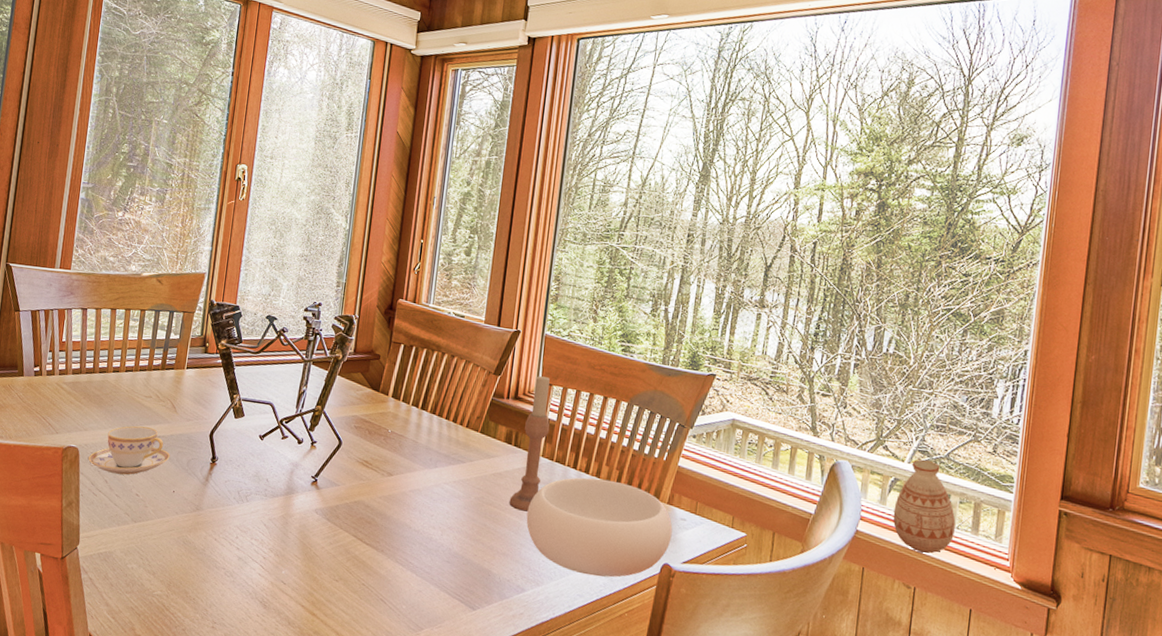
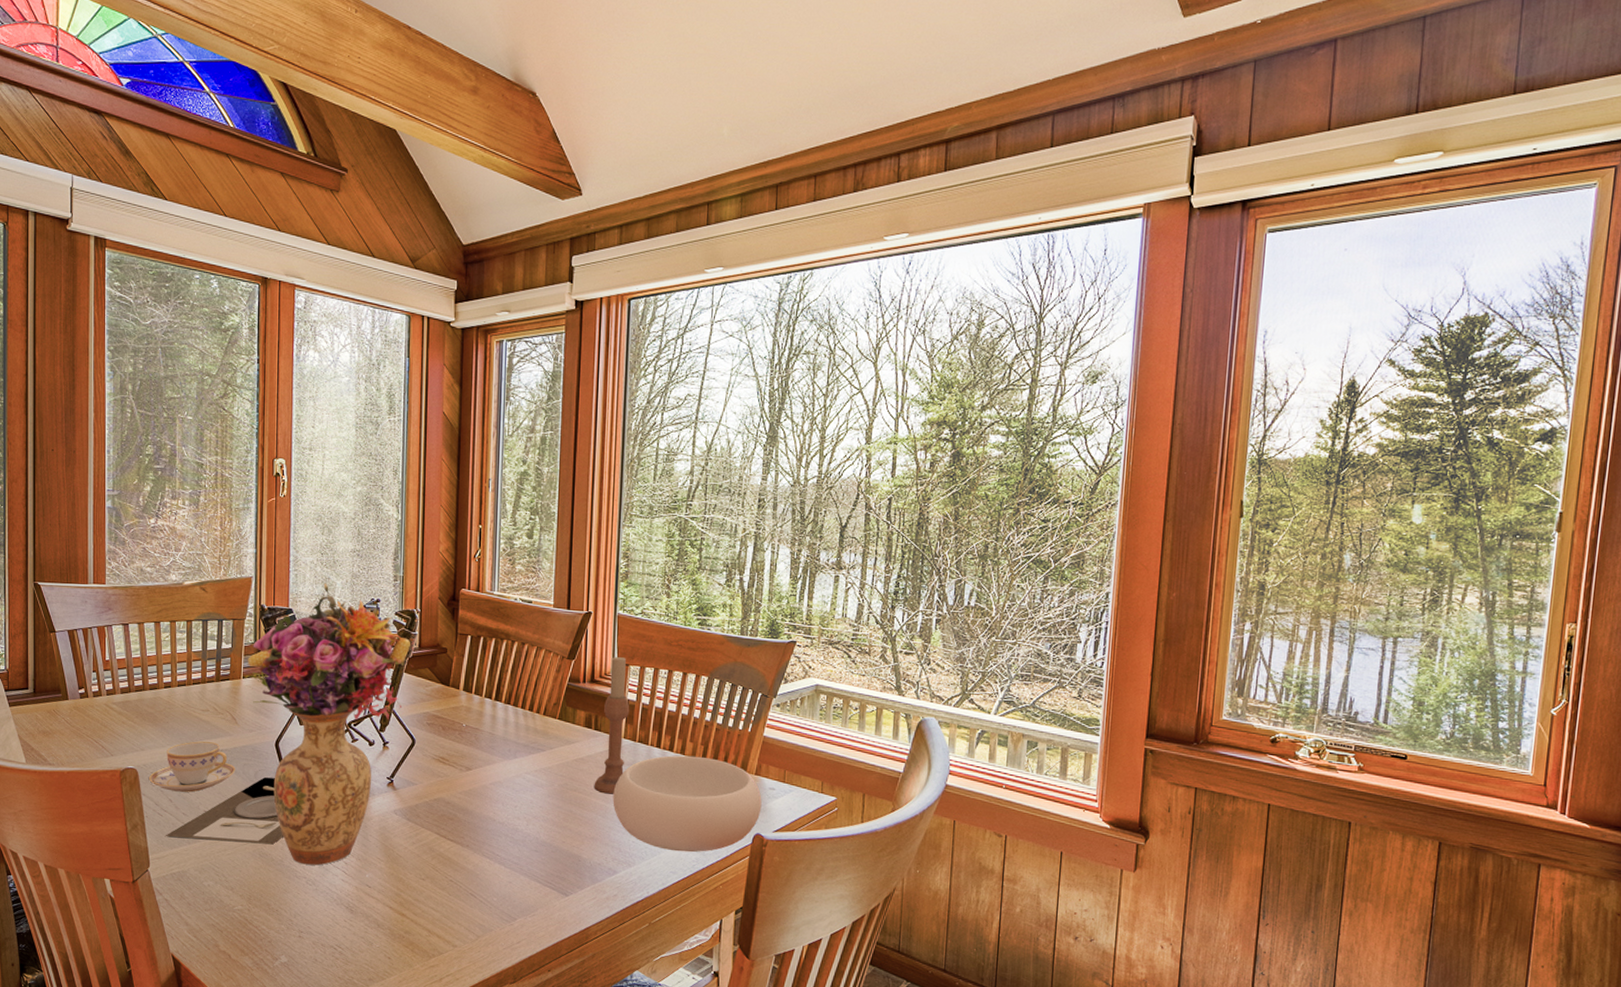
place setting: none [97,466,208,533] -> present [166,777,283,845]
flower arrangement: none [187,283,350,558] -> present [244,583,414,866]
vase: present [893,459,956,554] -> none [981,709,1044,802]

